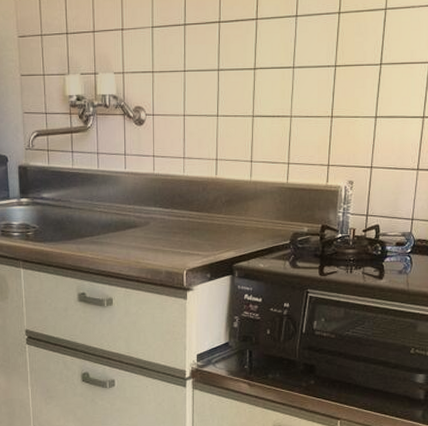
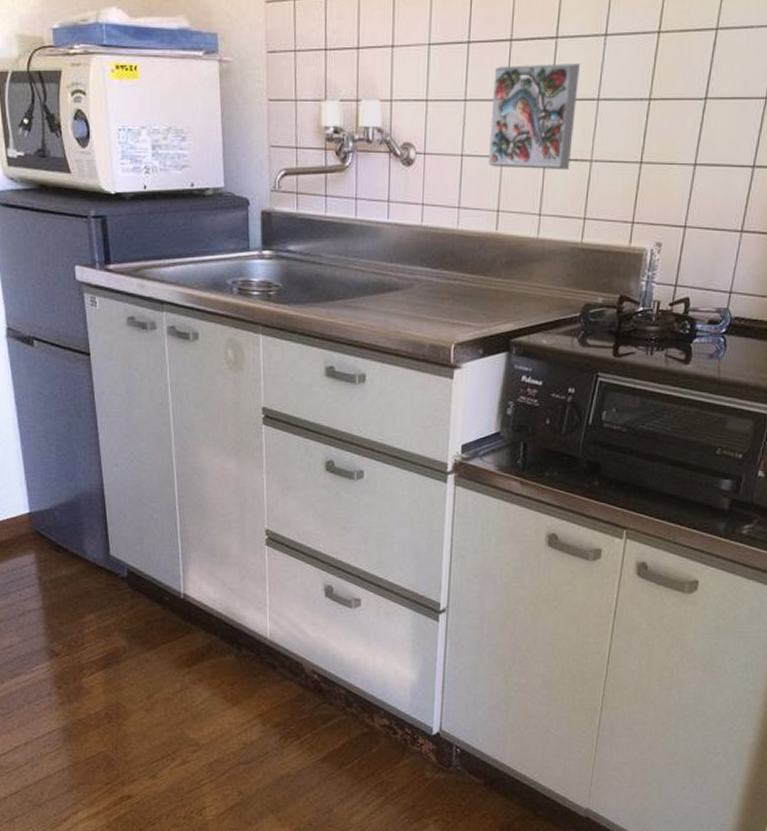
decorative tile: none [206,39,277,125] -> present [489,64,580,169]

